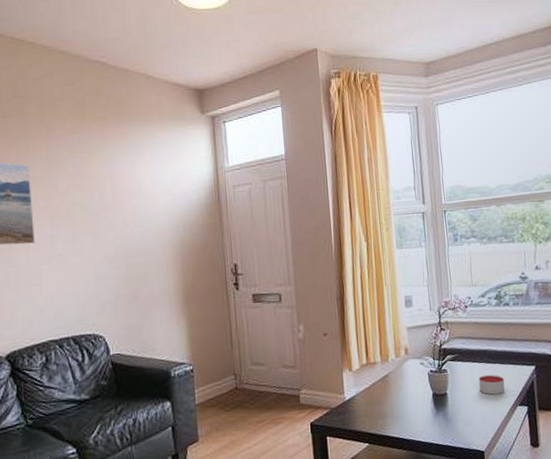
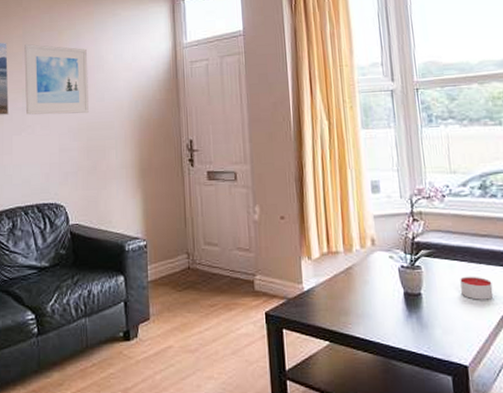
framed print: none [50,166,126,243] -> present [24,44,89,115]

